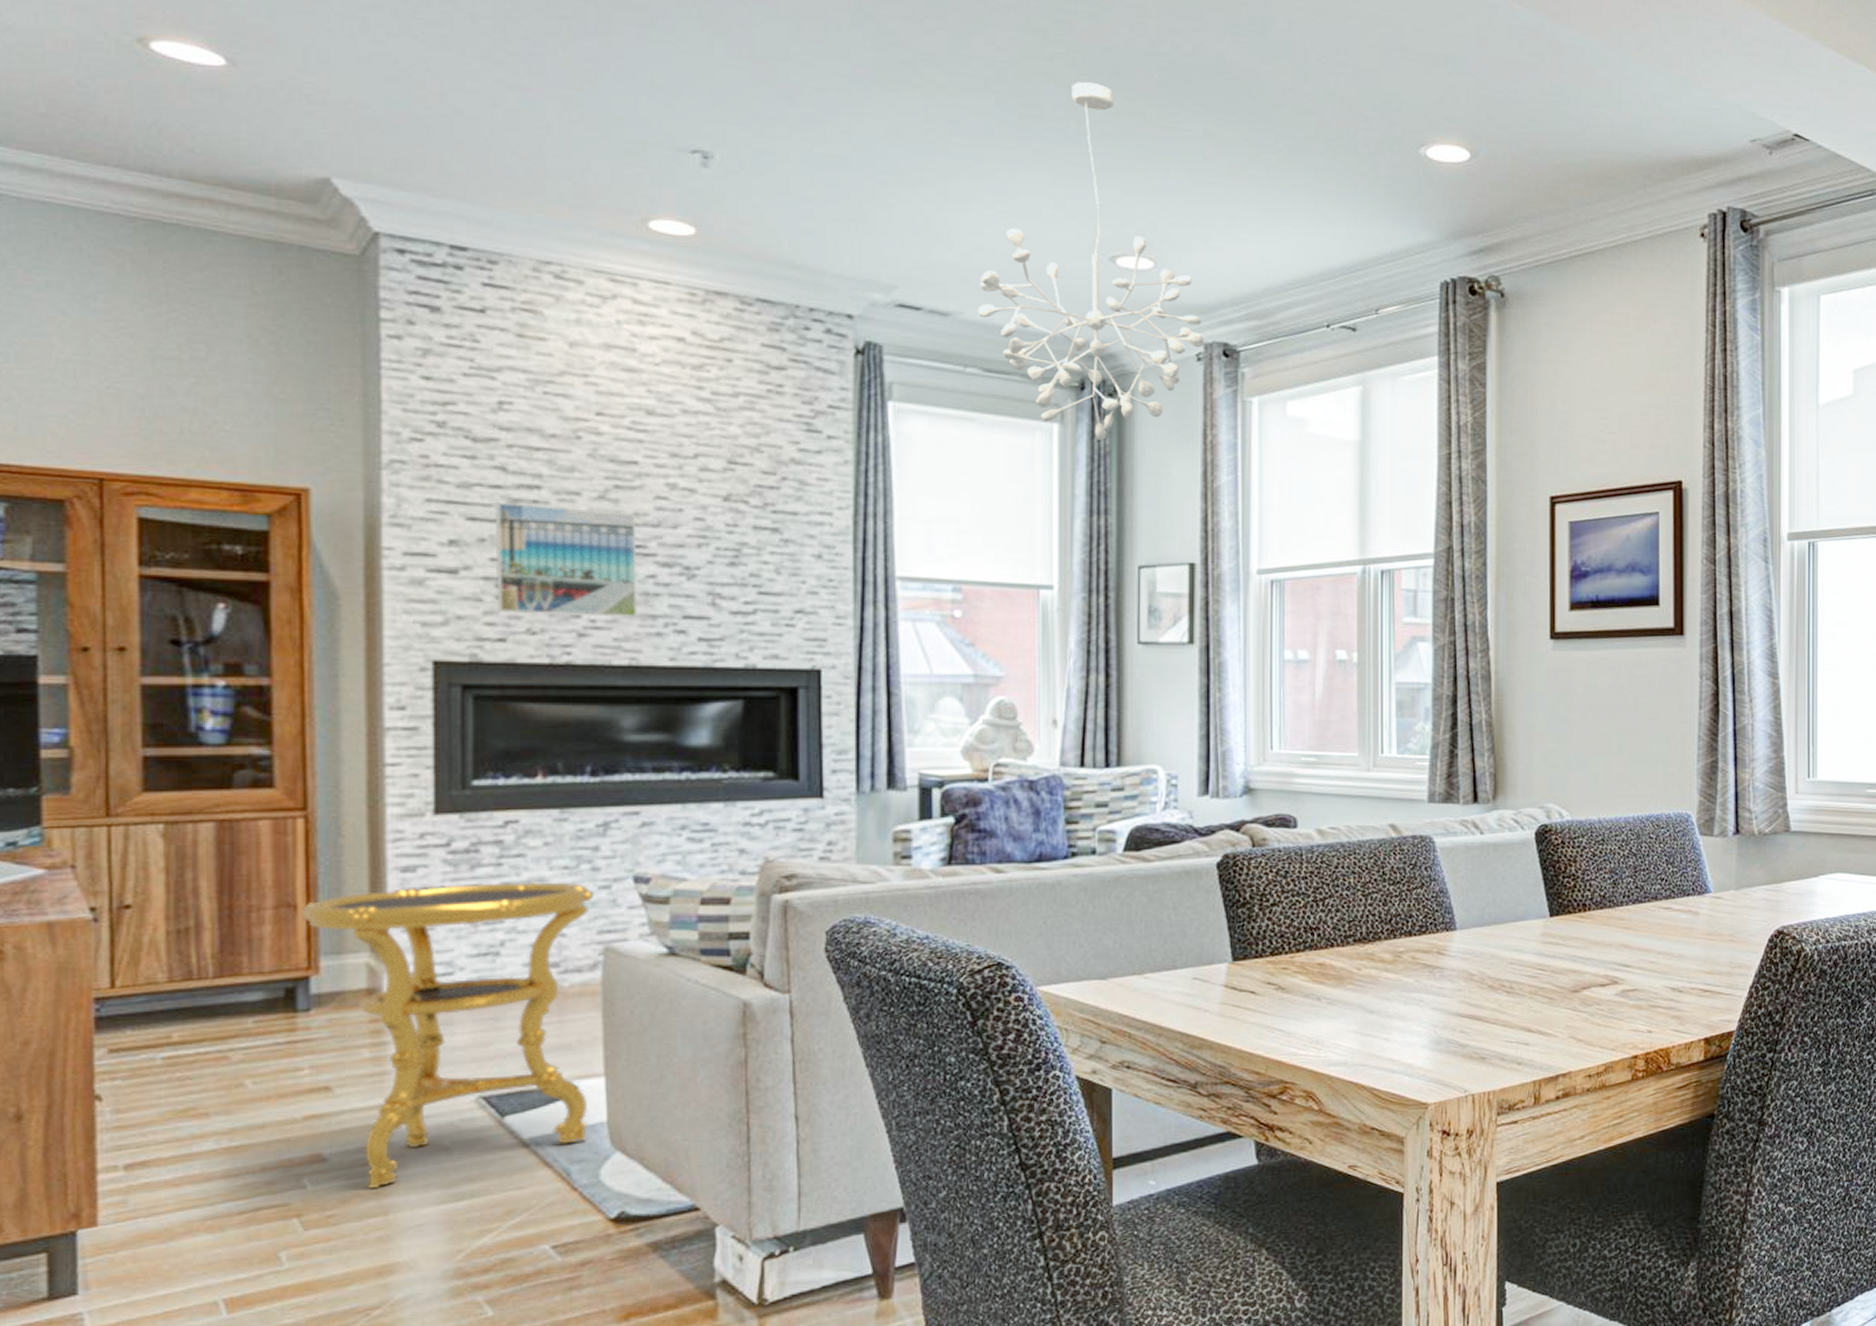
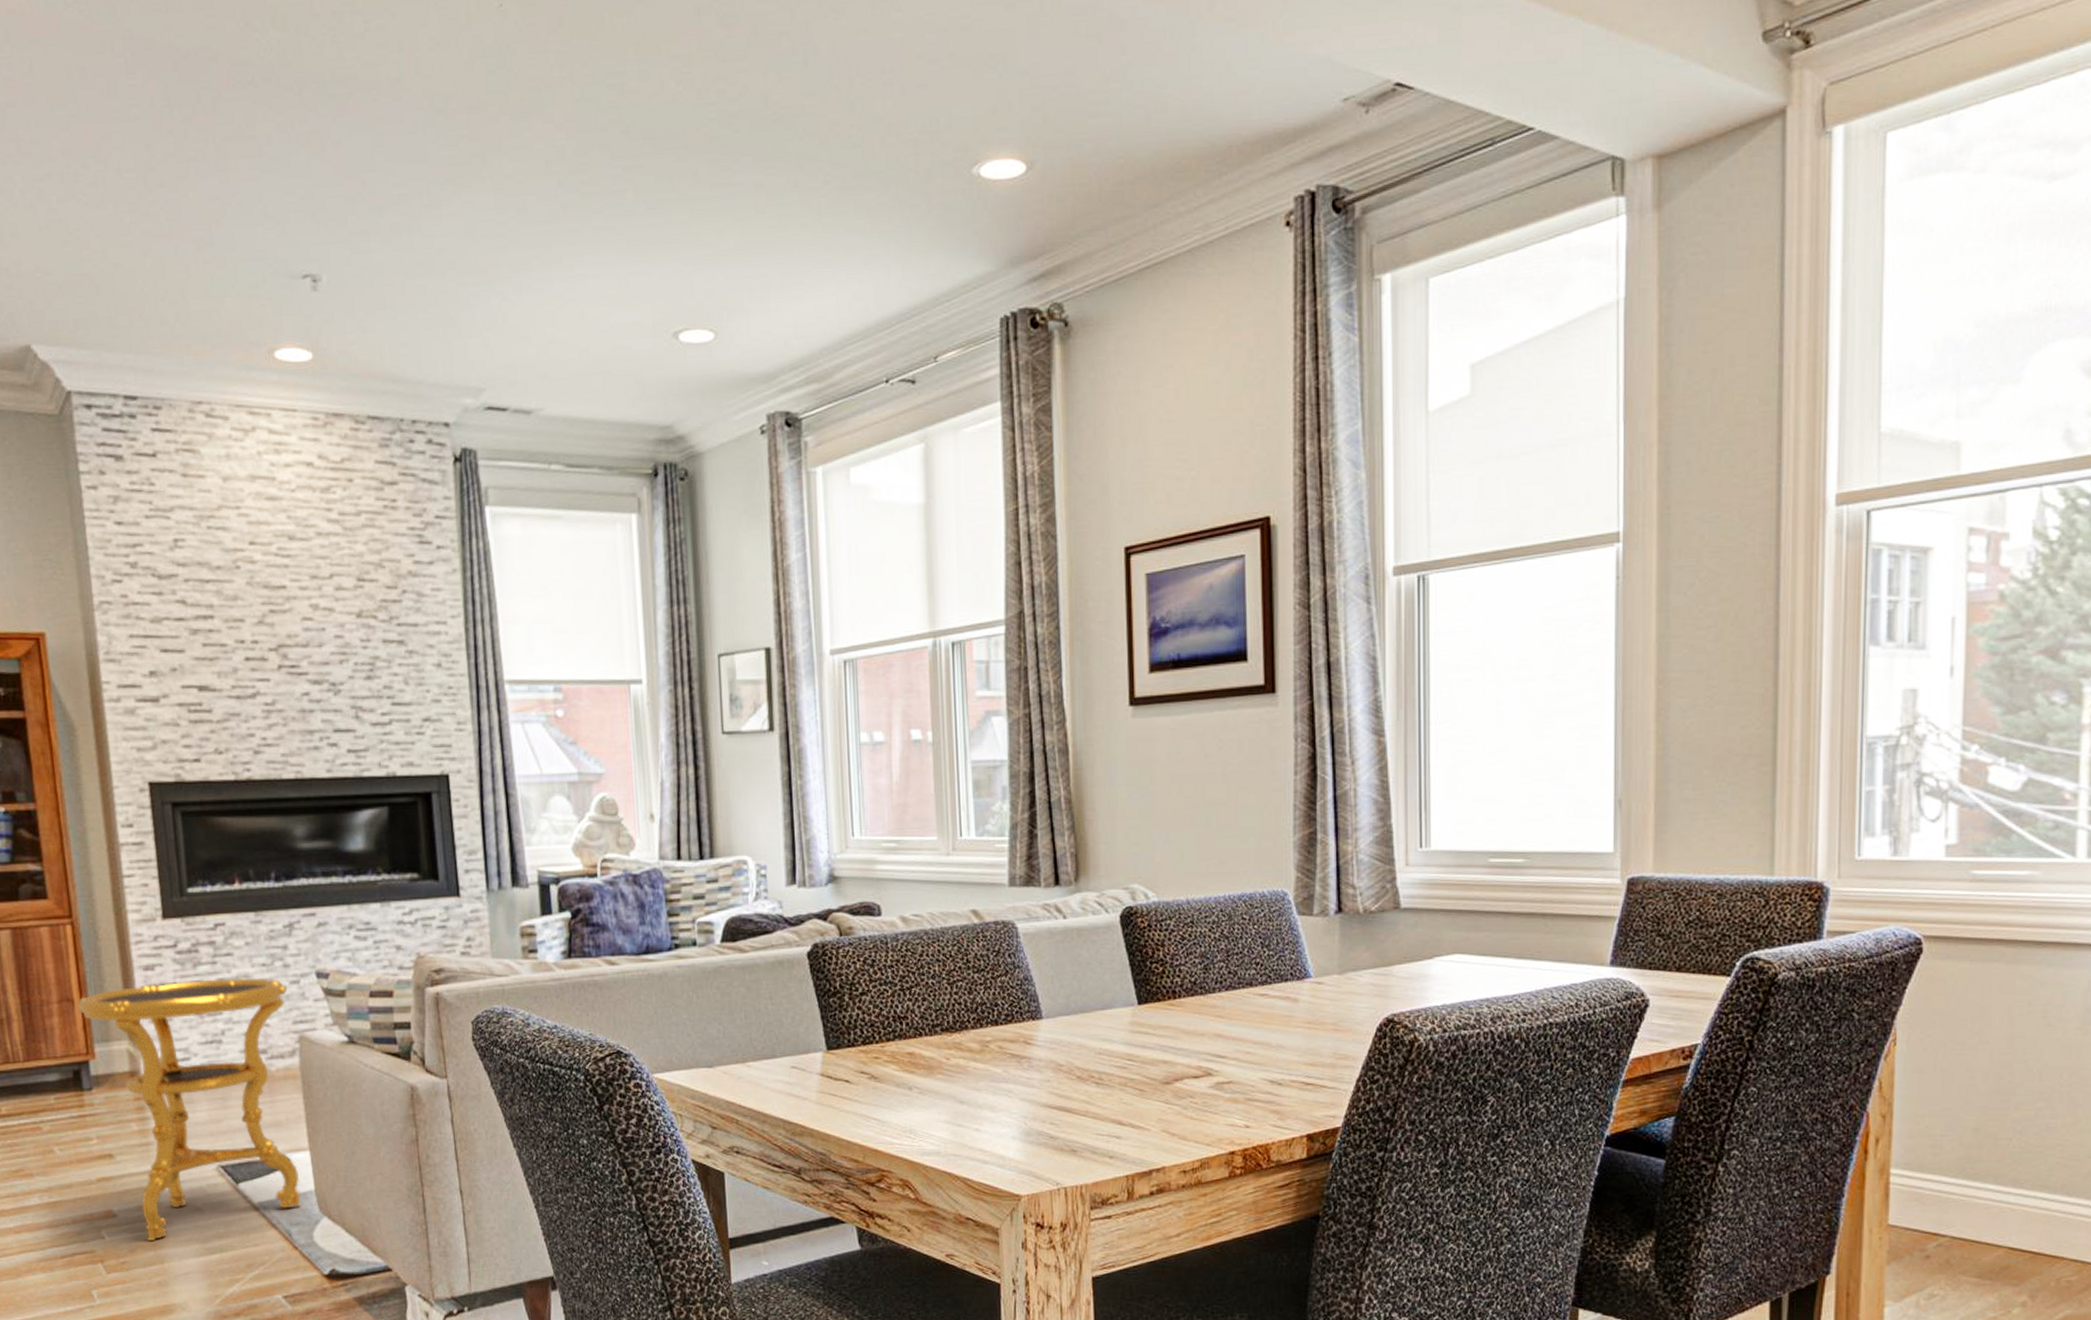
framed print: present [495,501,638,619] -> none [180,632,298,736]
chandelier: present [977,82,1204,441] -> none [556,147,767,528]

